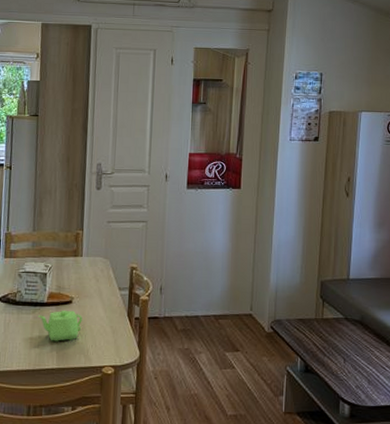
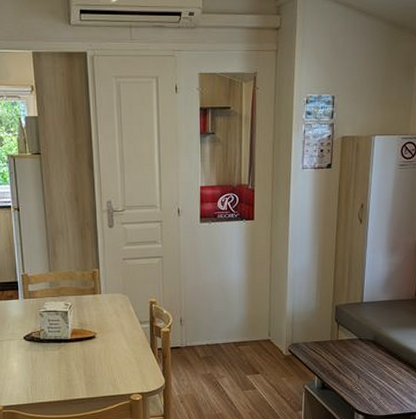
teapot: present [37,310,82,341] -> none [63,344,107,374]

